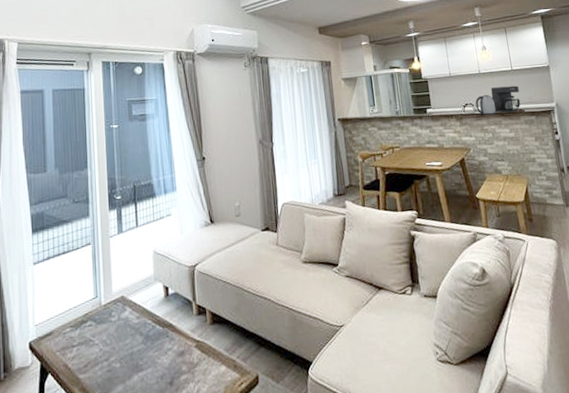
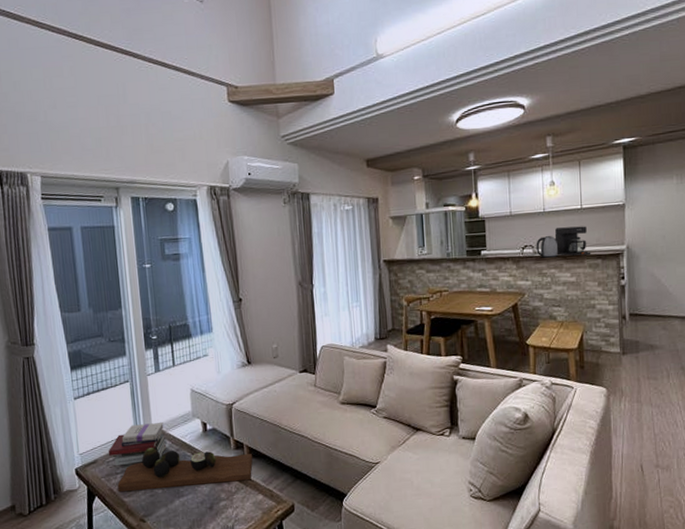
books: none [65,287,127,338] -> present [108,422,167,466]
decorative tray: none [73,315,216,369] -> present [117,447,253,493]

